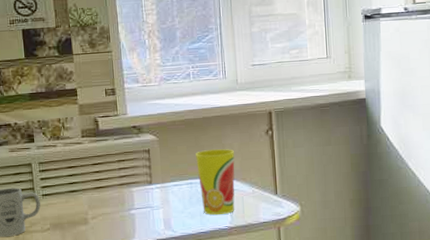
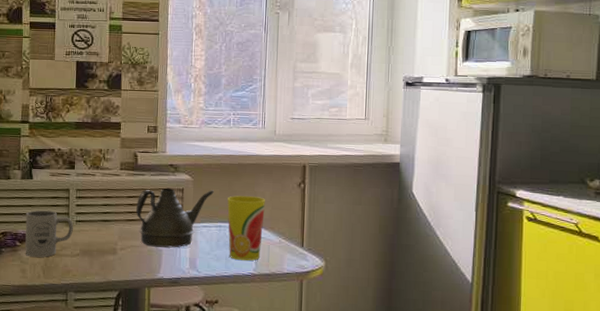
teapot: none [103,147,181,212] -> present [136,187,214,248]

